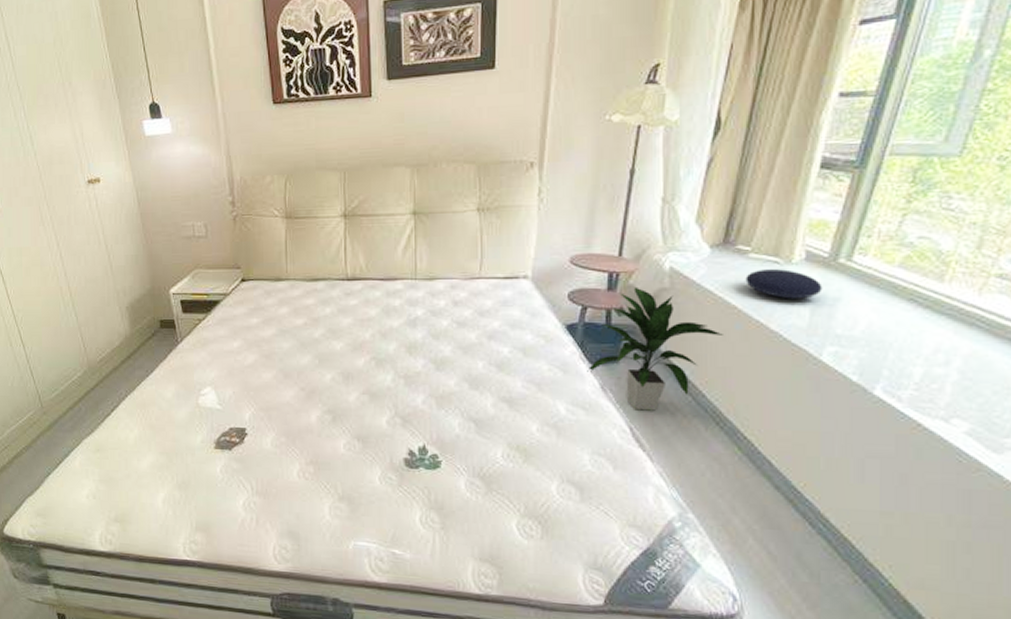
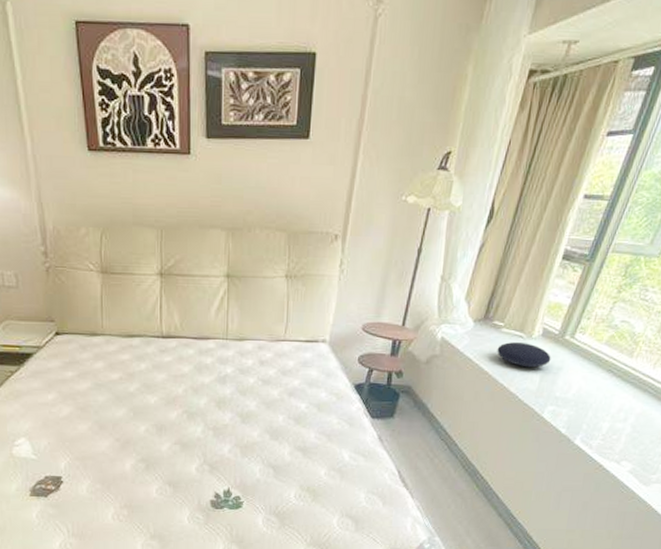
indoor plant: present [587,288,723,411] -> none [369,354,476,457]

